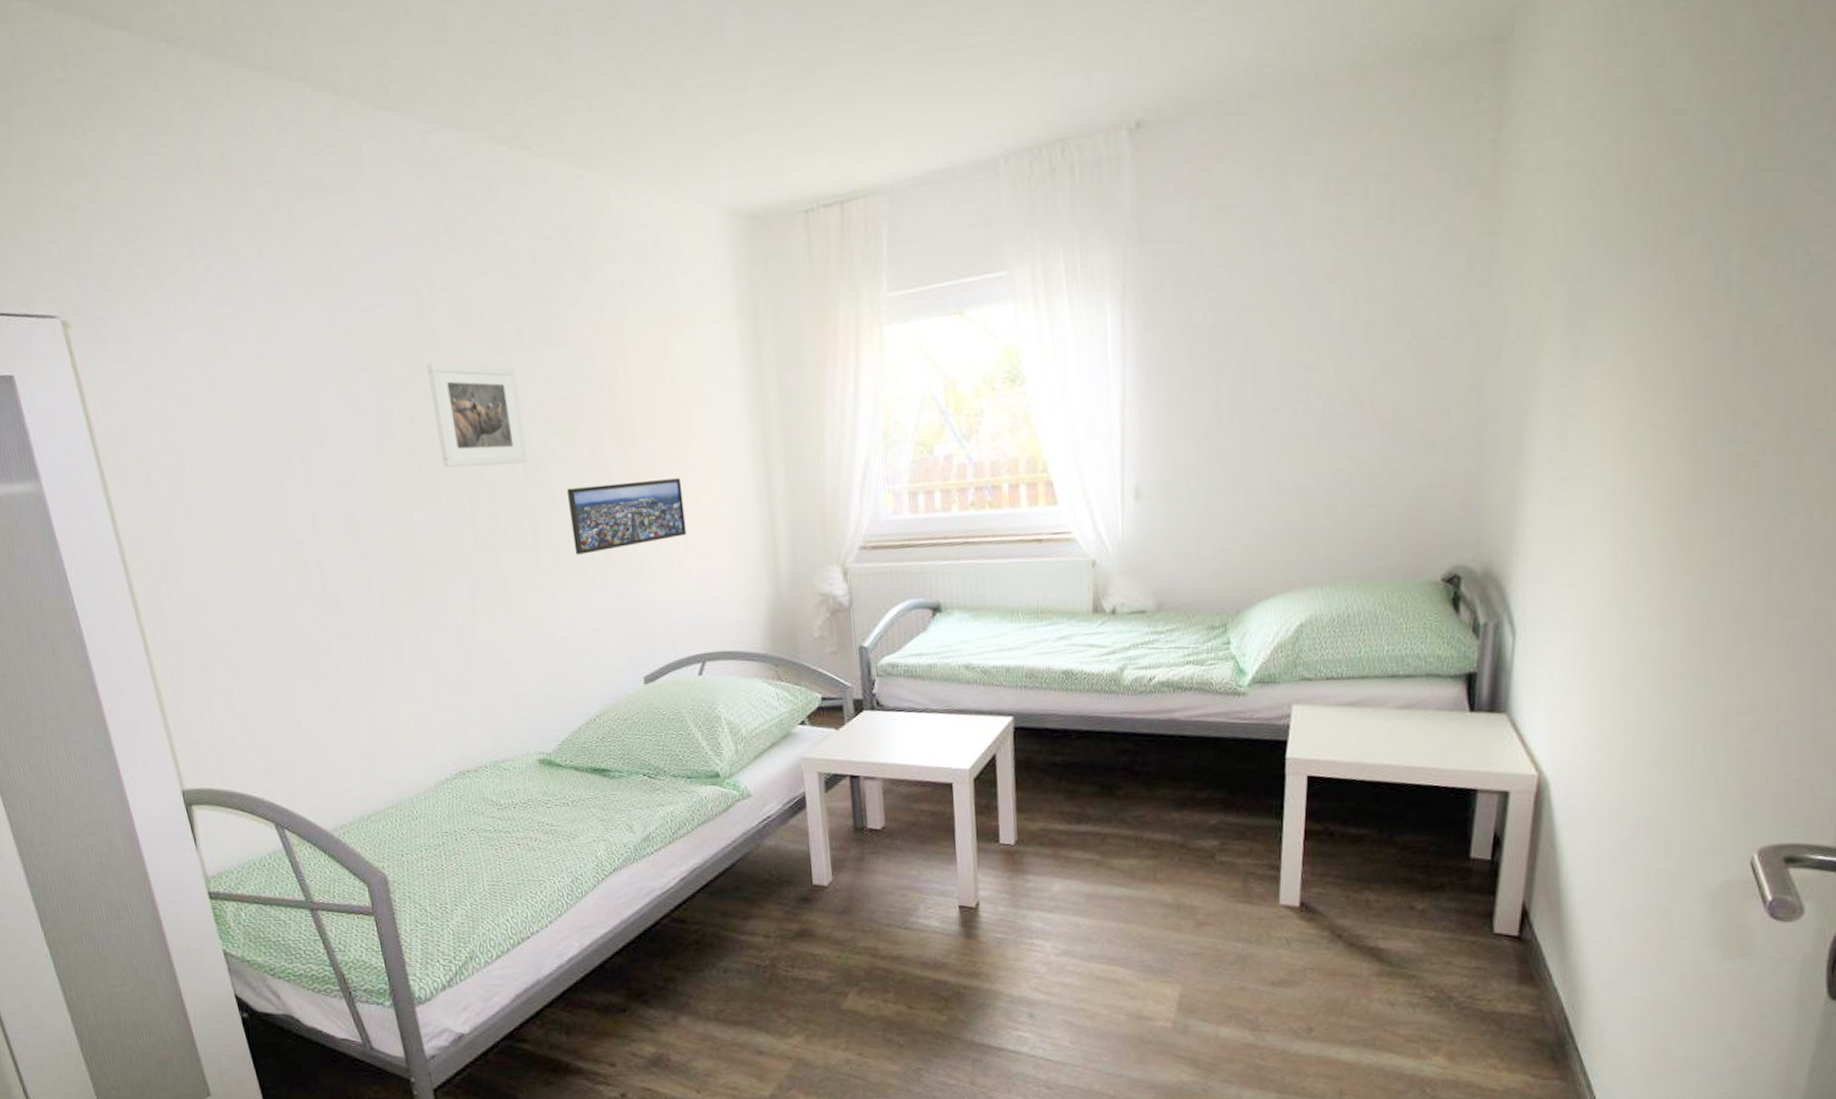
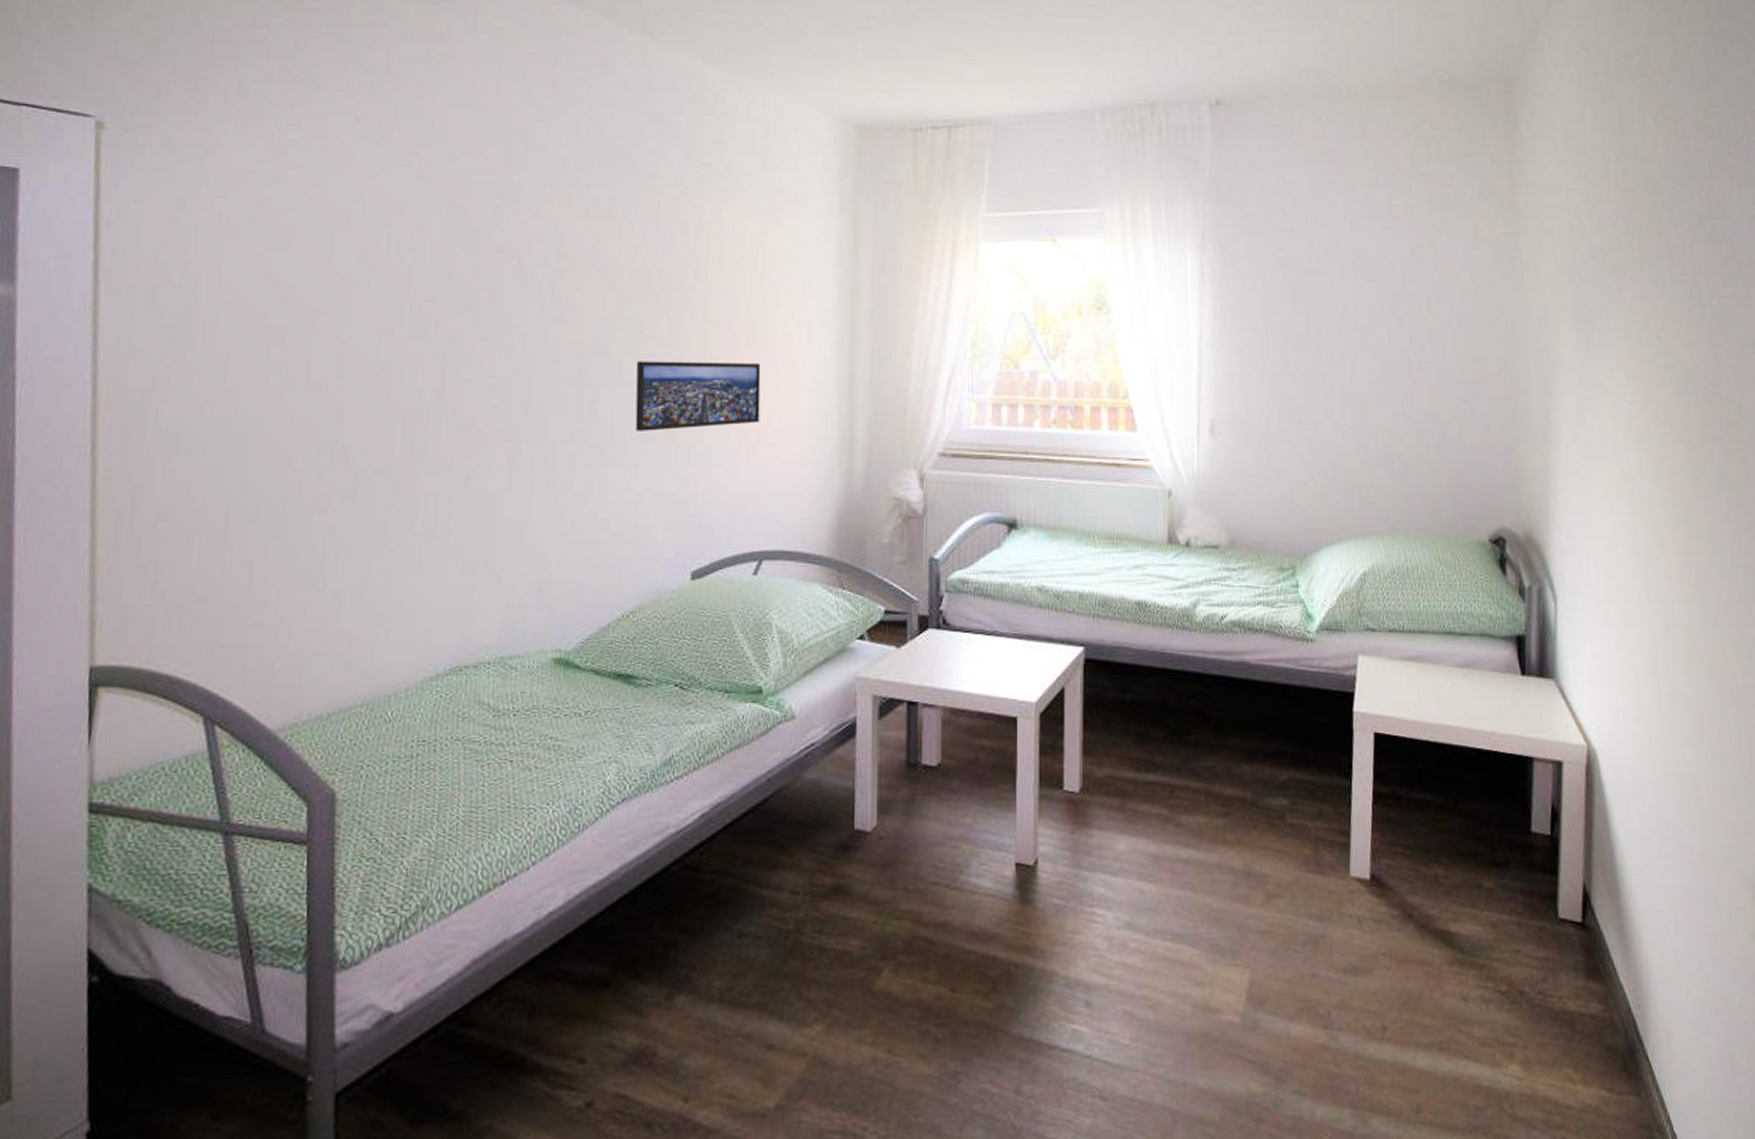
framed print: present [427,362,528,468] -> none [504,218,601,330]

